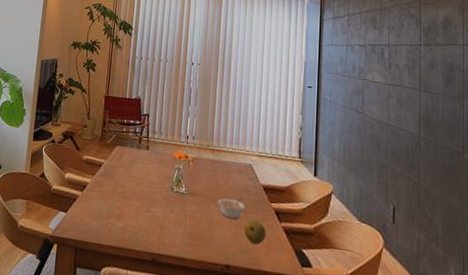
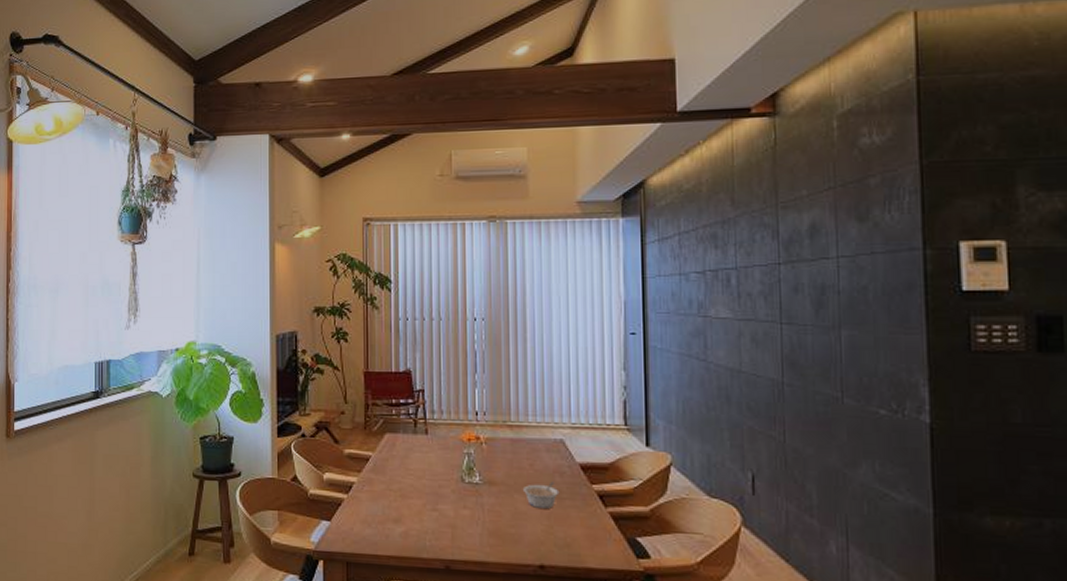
fruit: present [244,220,266,245] -> none [560,508,589,537]

